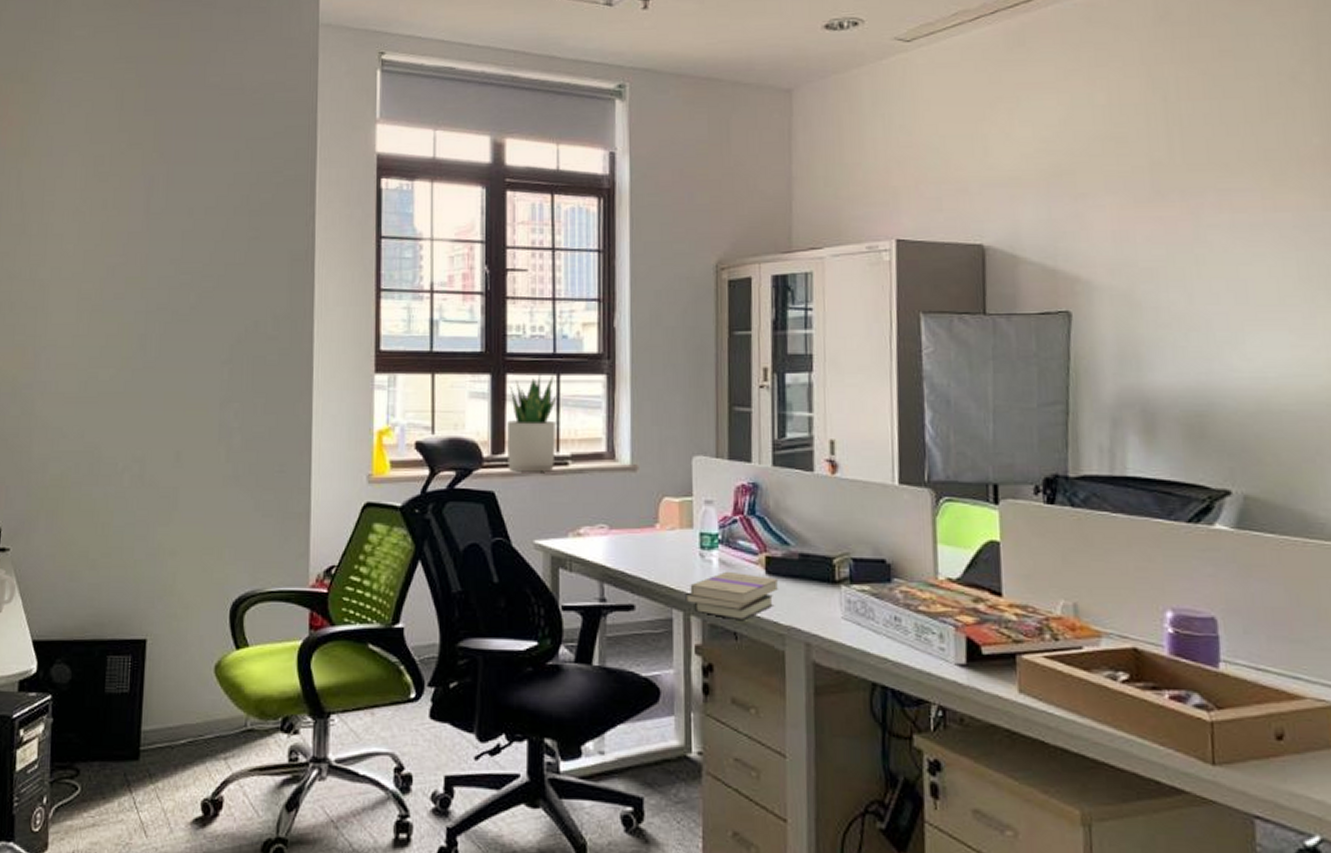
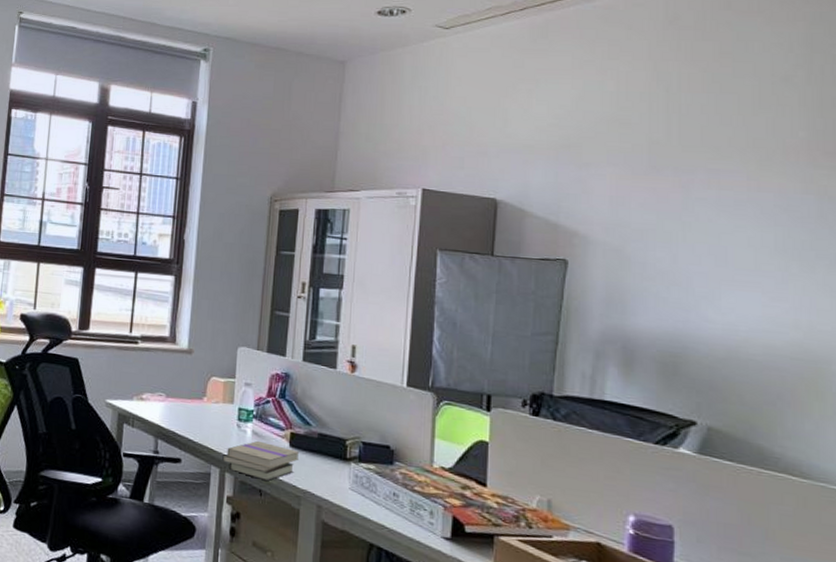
planter: present [506,374,557,472] -> none [90,270,134,348]

